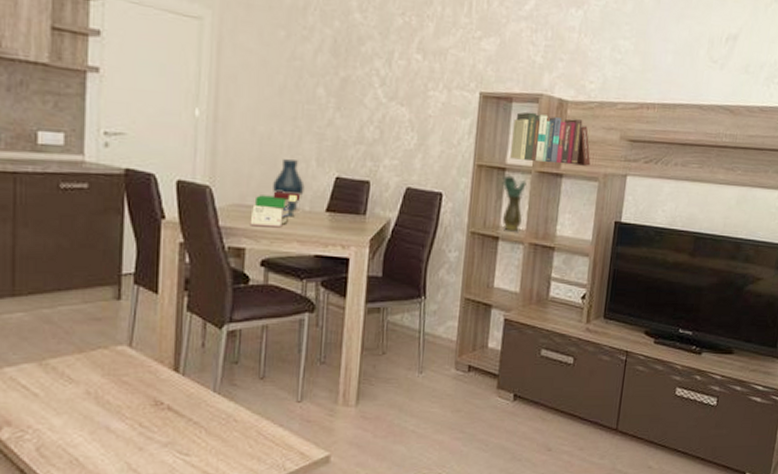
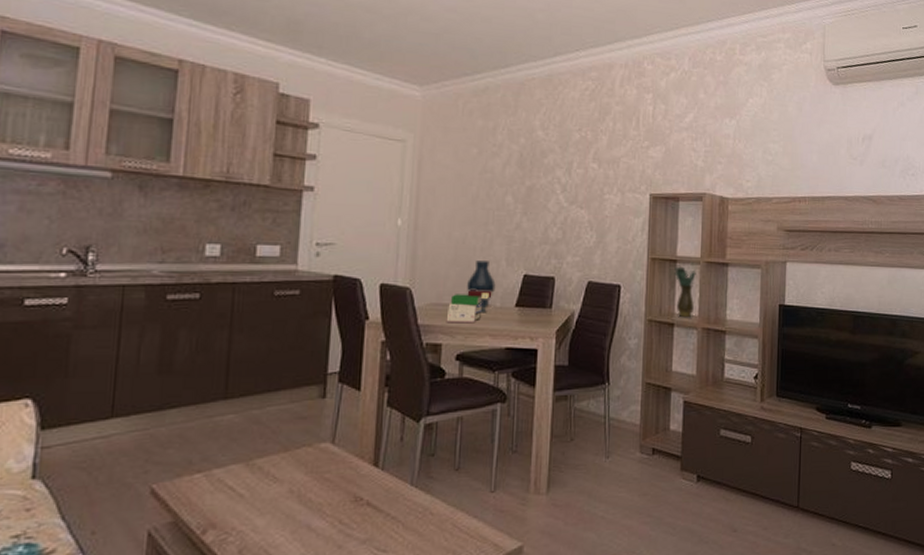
books: present [510,111,591,166] -> none [680,209,753,255]

